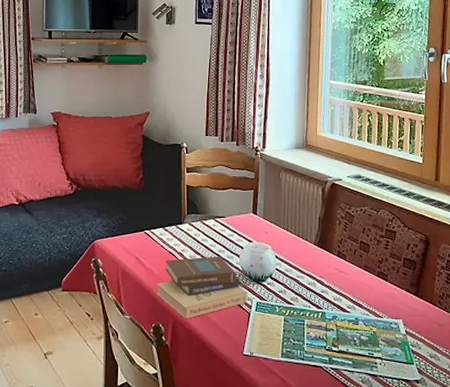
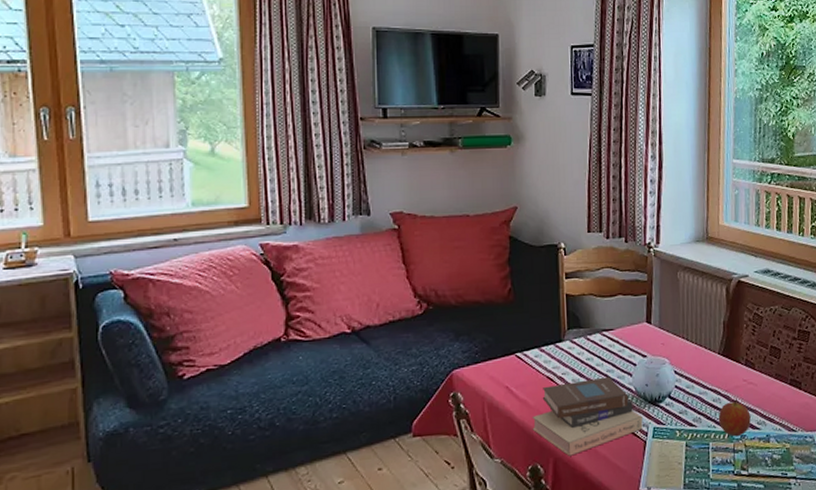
fruit: none [313,284,342,317] -> present [718,399,751,437]

